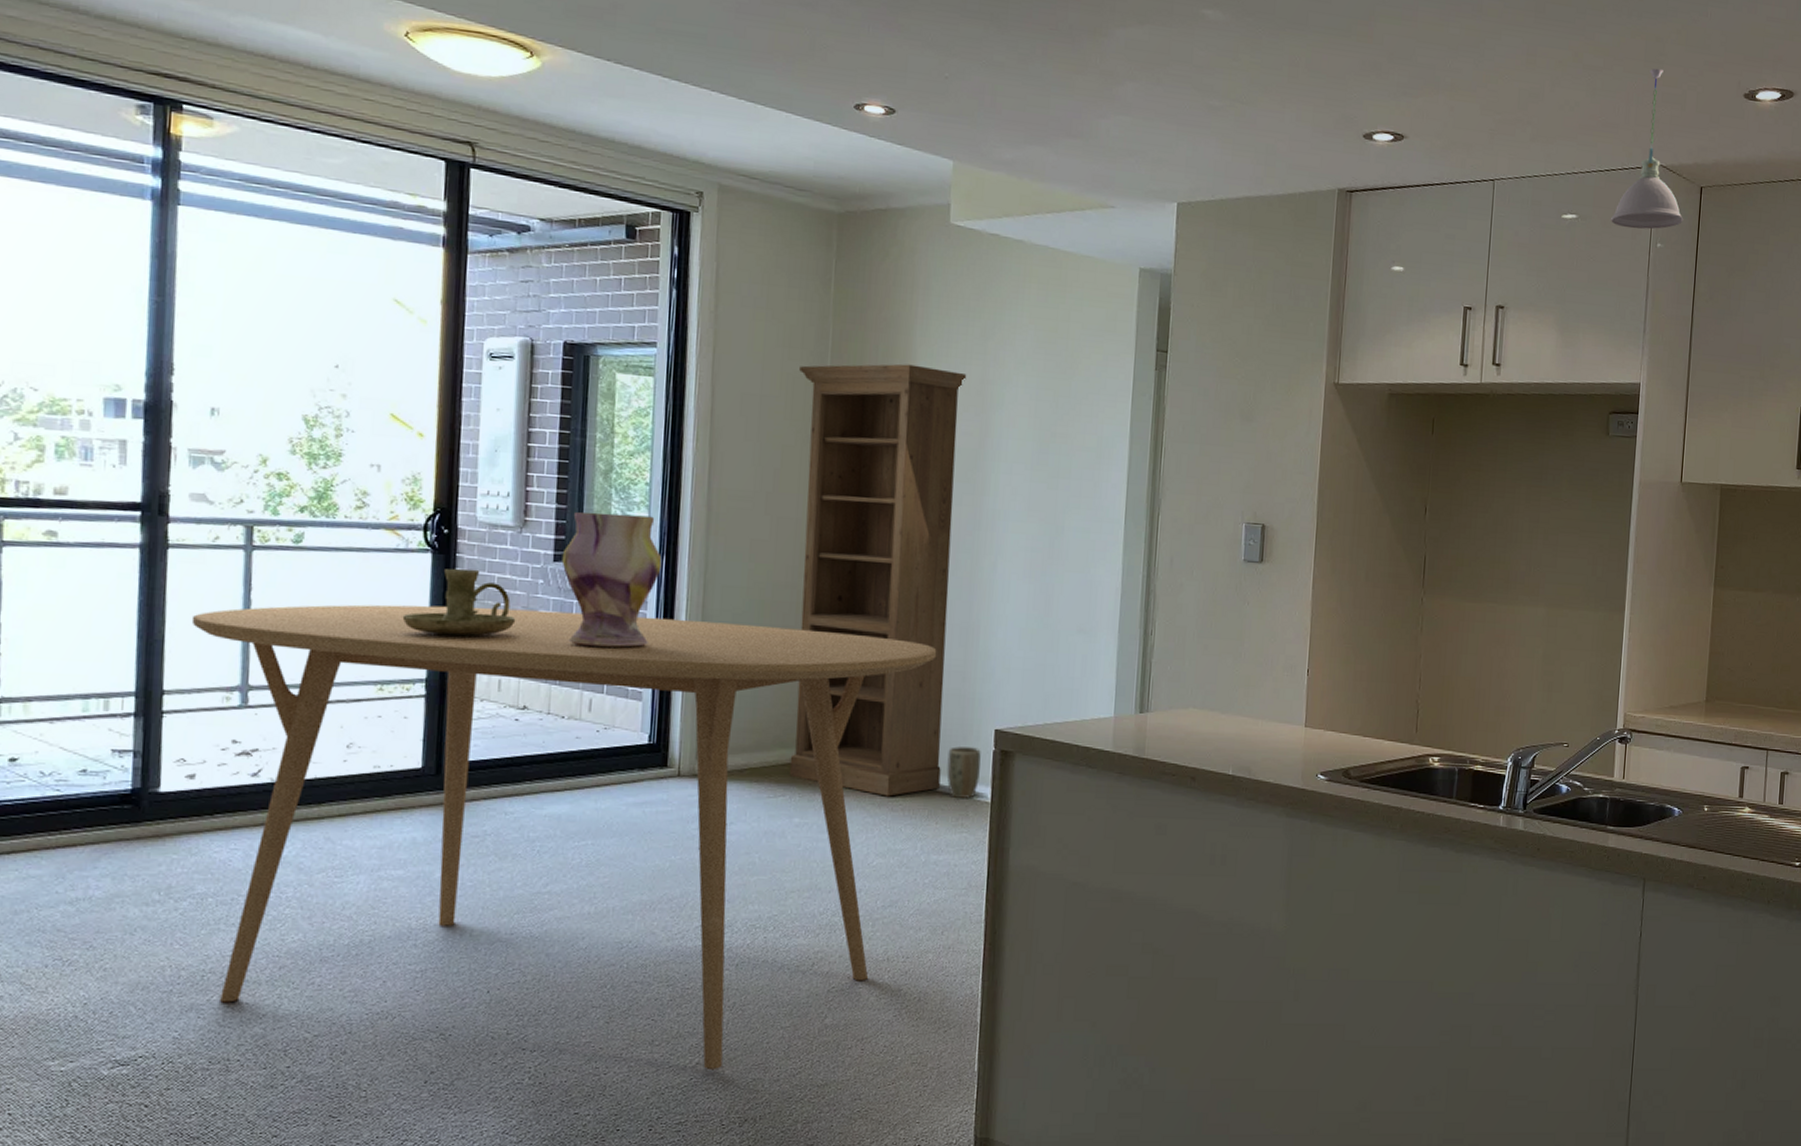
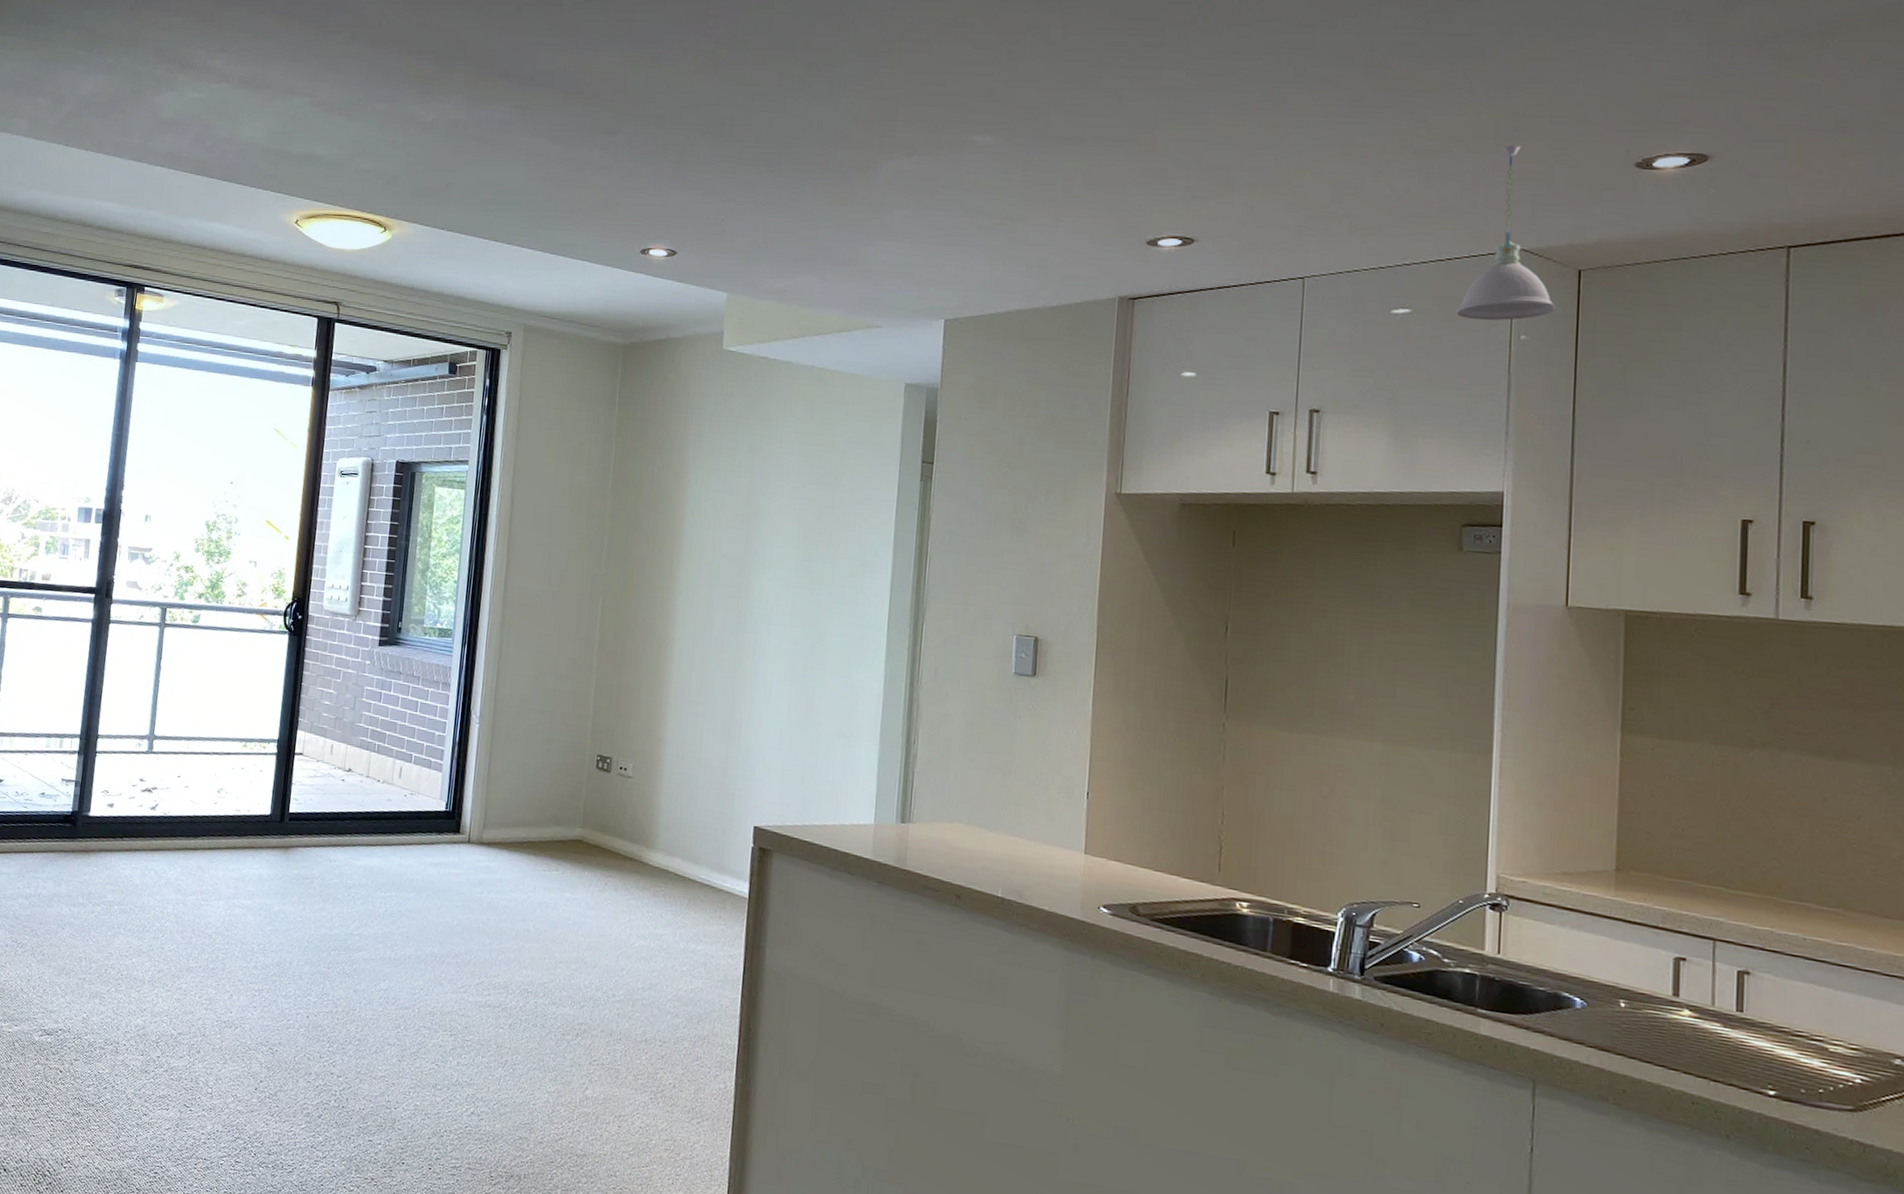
dining table: present [193,604,937,1071] -> none [116,673,701,1122]
candle holder: present [402,568,516,637] -> none [264,648,348,707]
vase: present [562,512,662,648] -> none [385,604,464,725]
bookshelf: present [789,364,967,797] -> none [562,477,735,882]
plant pot: present [947,746,981,800] -> none [706,839,740,893]

